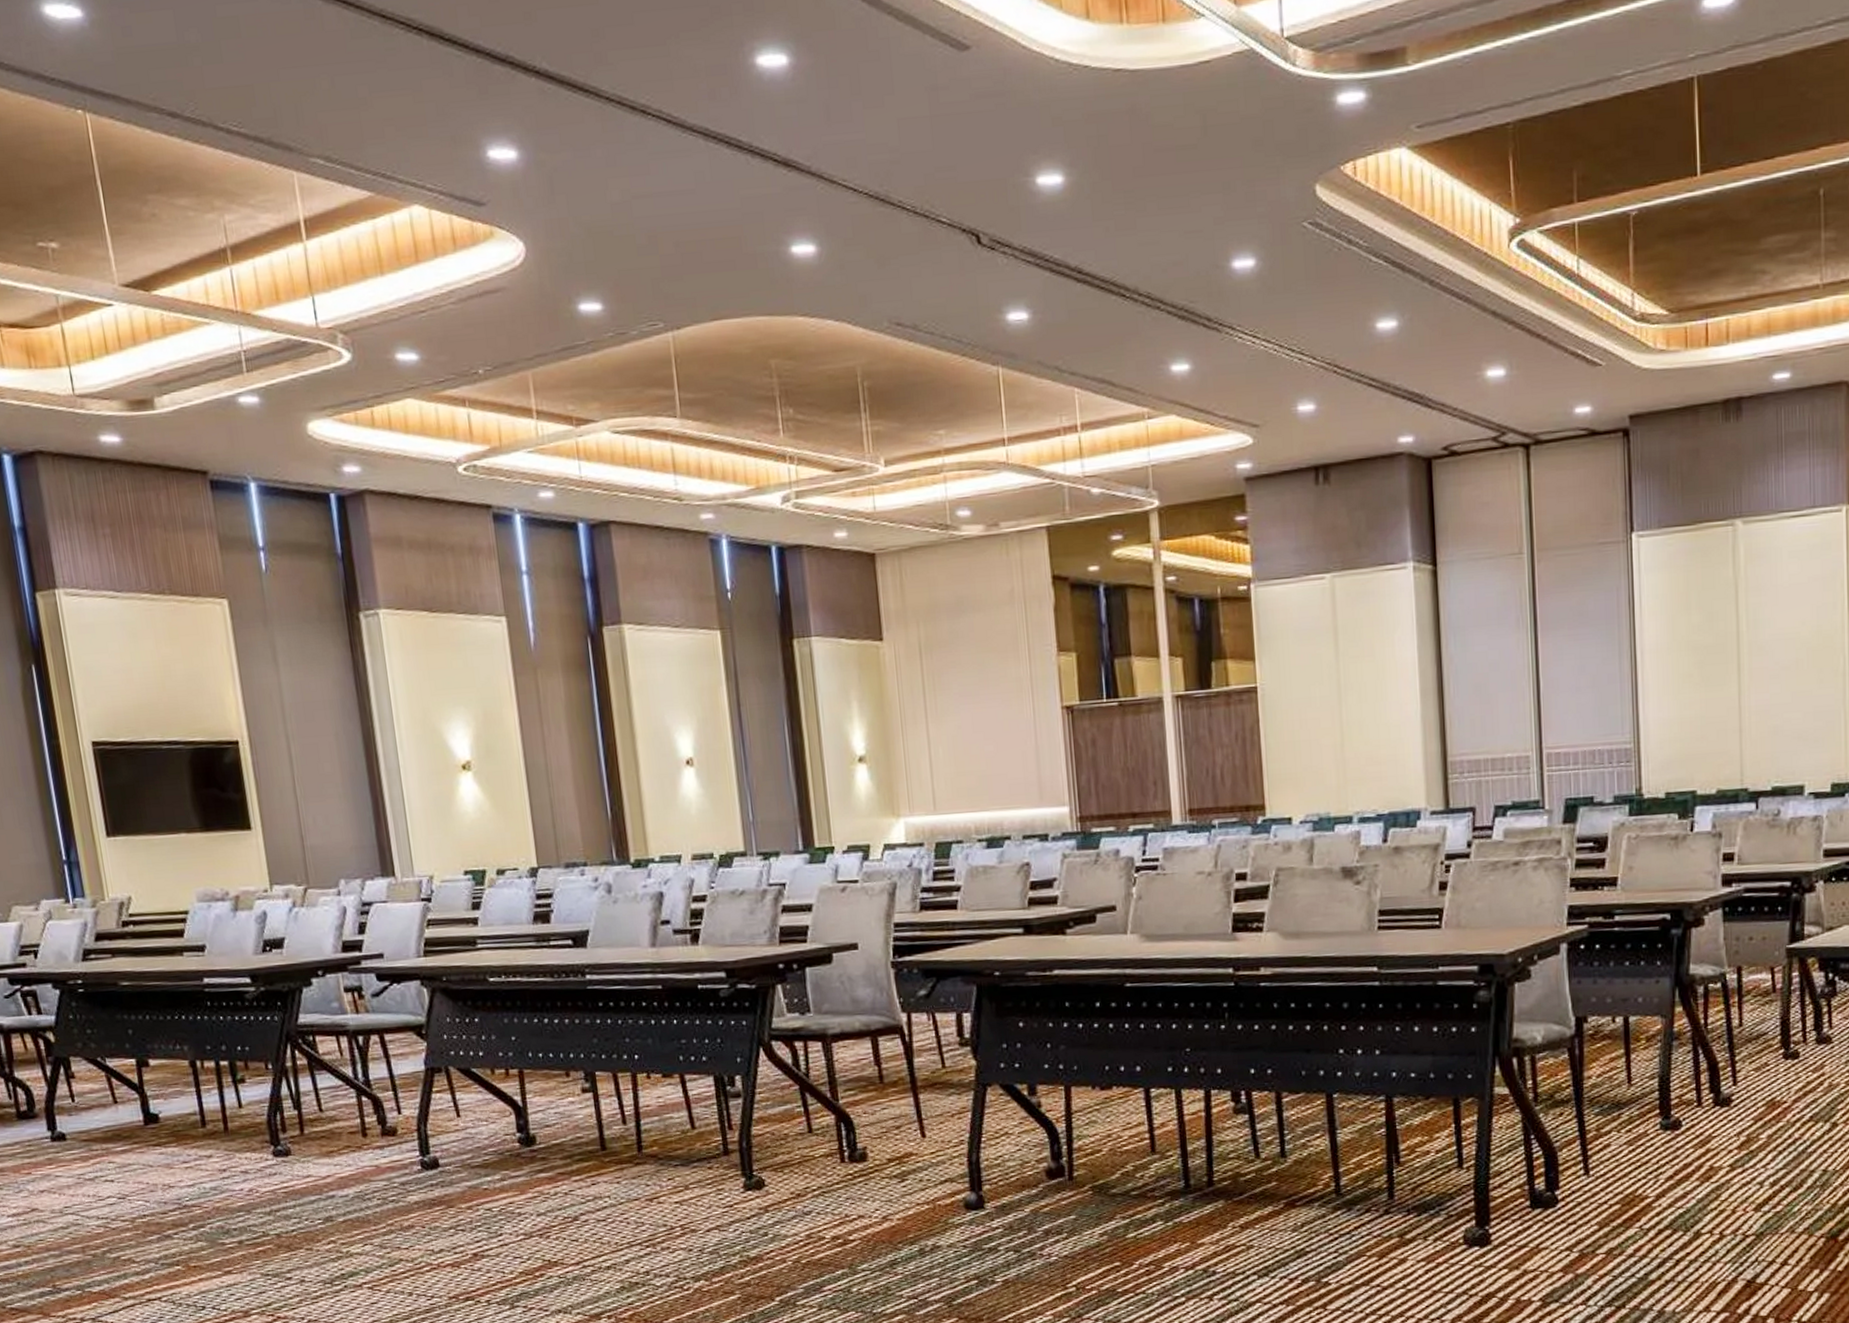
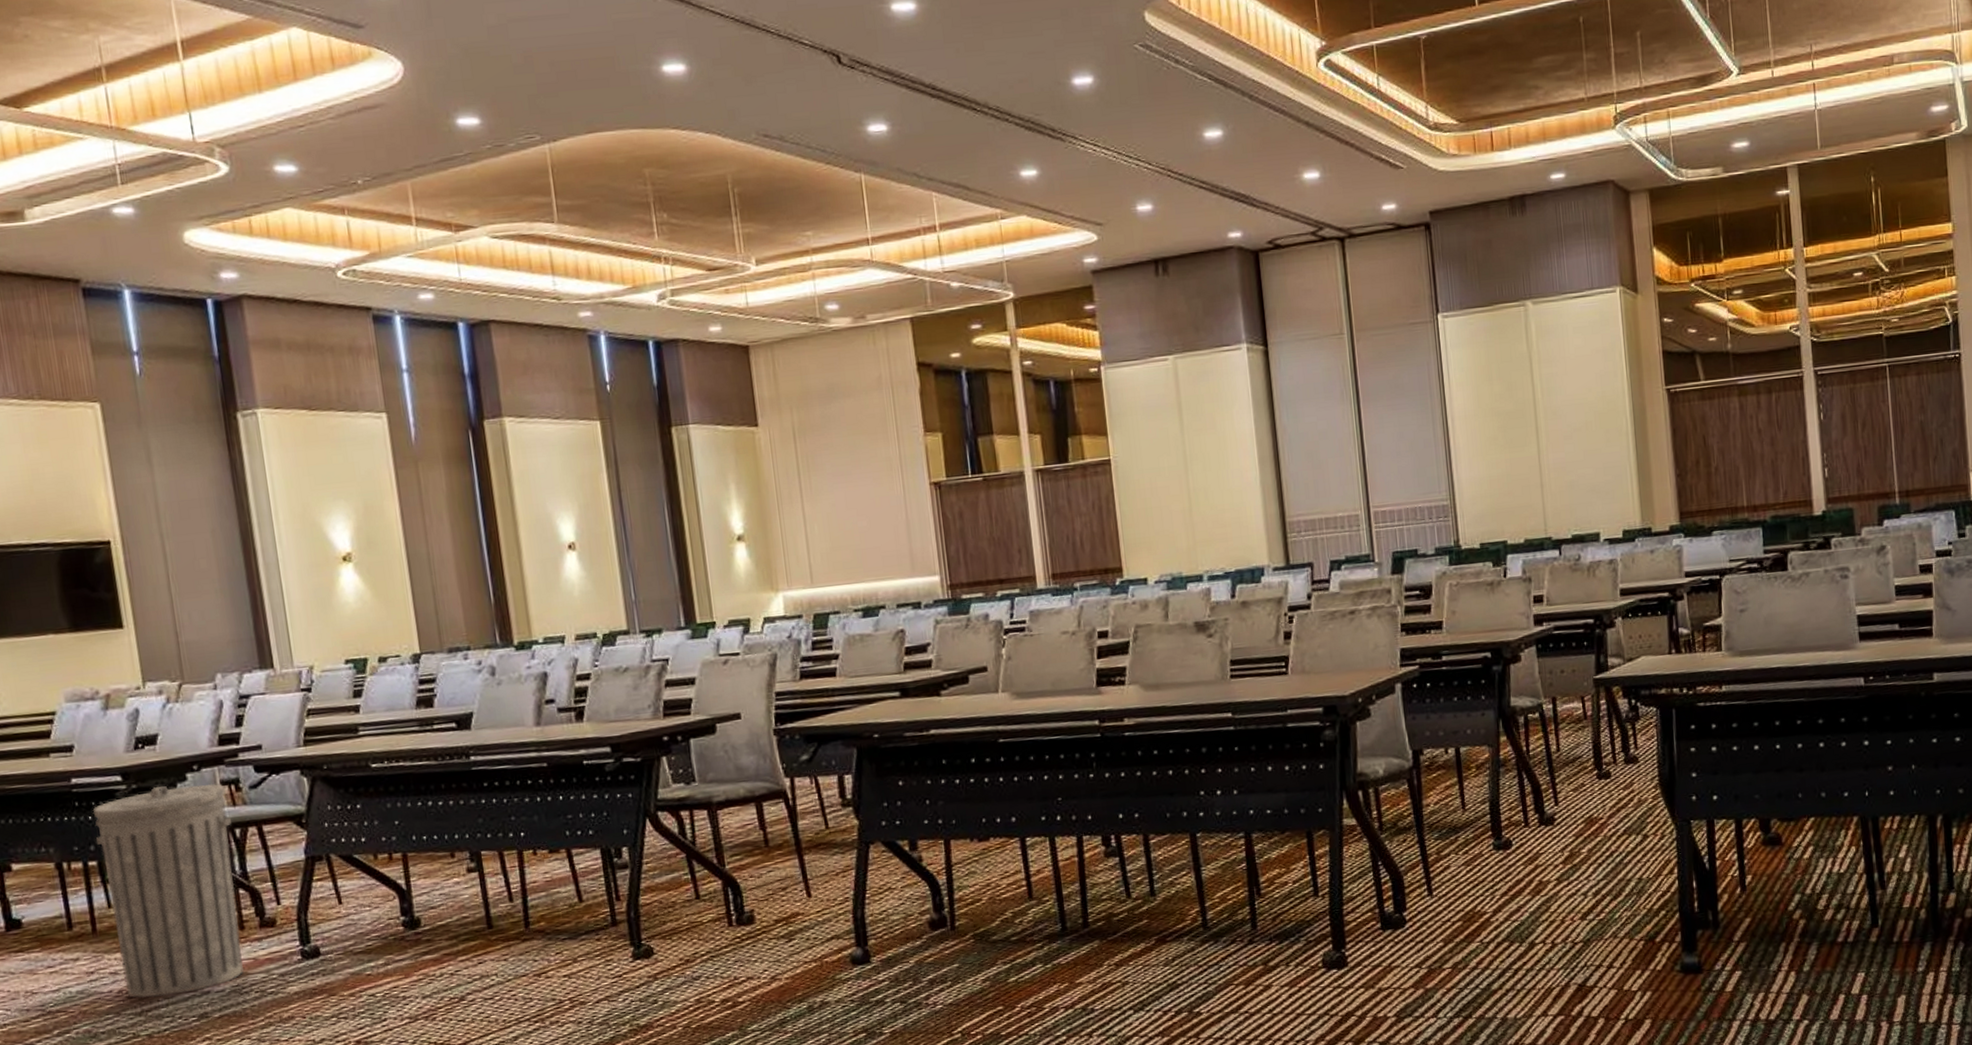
trash can: none [223,989,366,1199] -> present [92,783,244,999]

